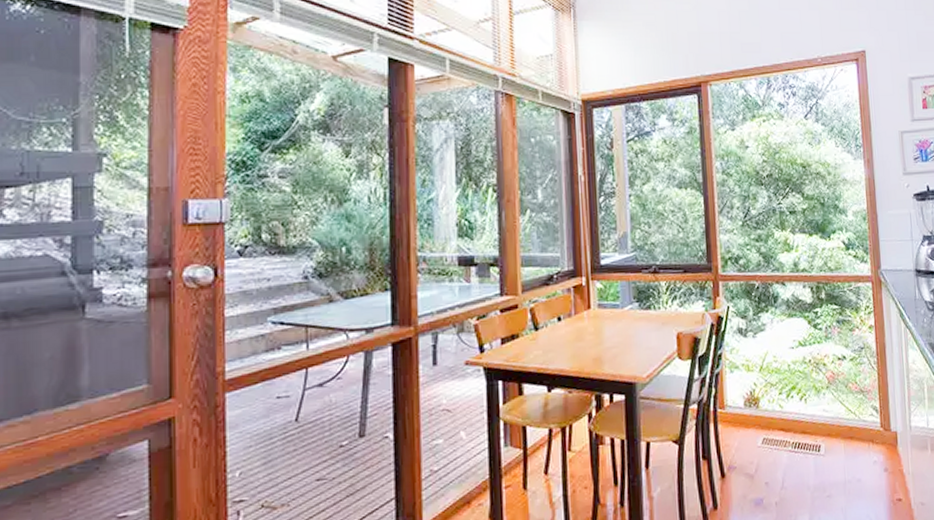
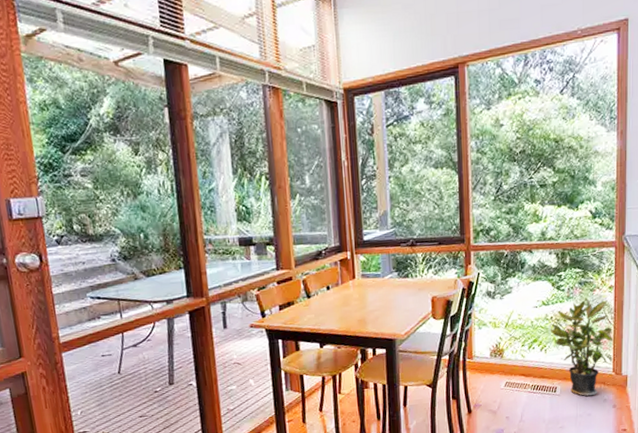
potted plant: none [809,338,879,458] -> present [550,297,613,397]

